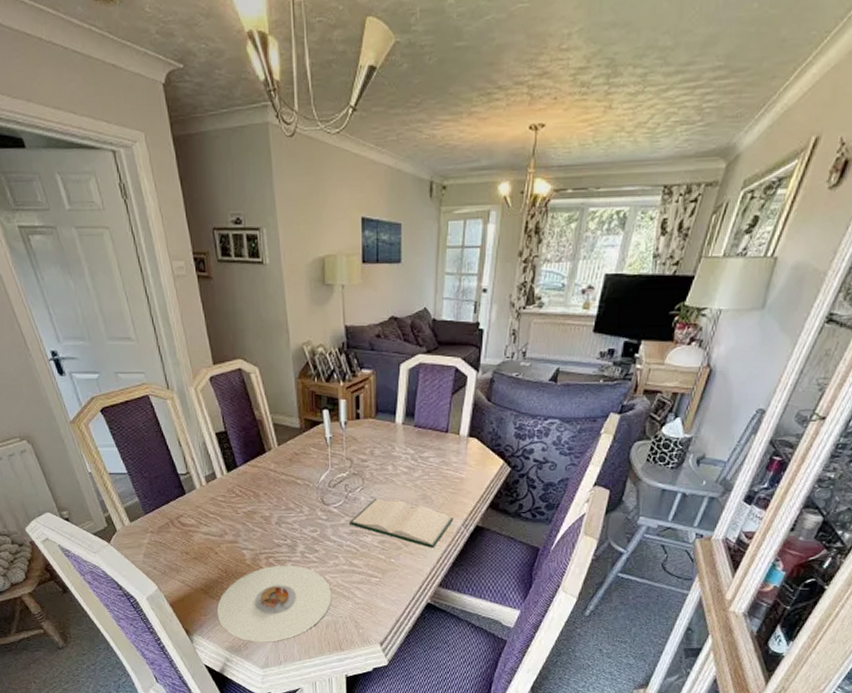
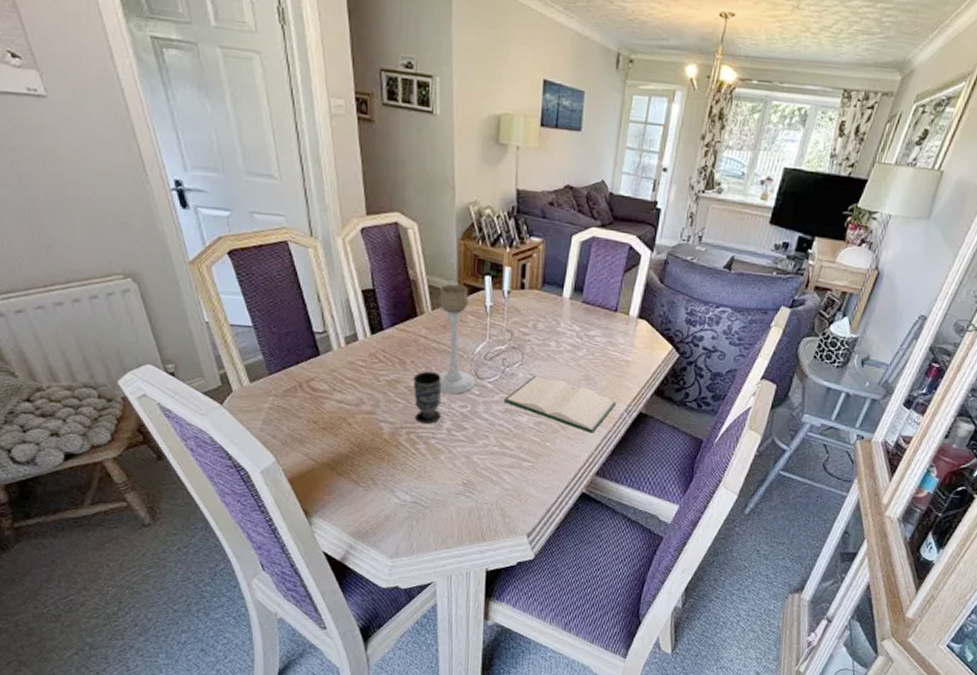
plate: present [217,565,332,643] -> none [343,441,478,529]
cup: none [267,501,295,548] -> present [412,371,441,424]
candle holder: none [283,420,323,521] -> present [438,284,476,395]

